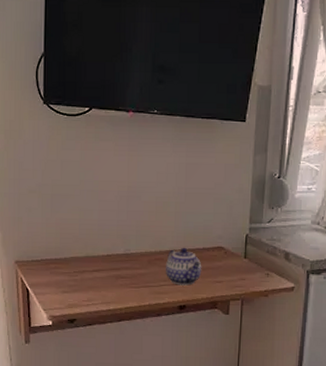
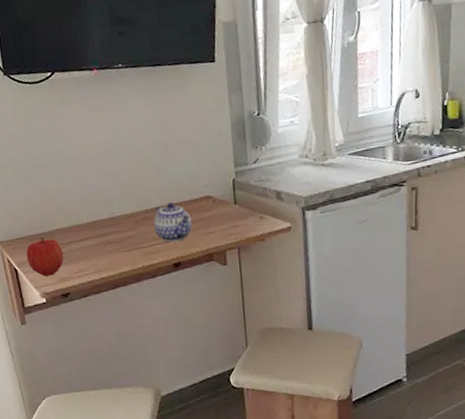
fruit: none [39,264,76,301] -> present [26,238,64,277]

